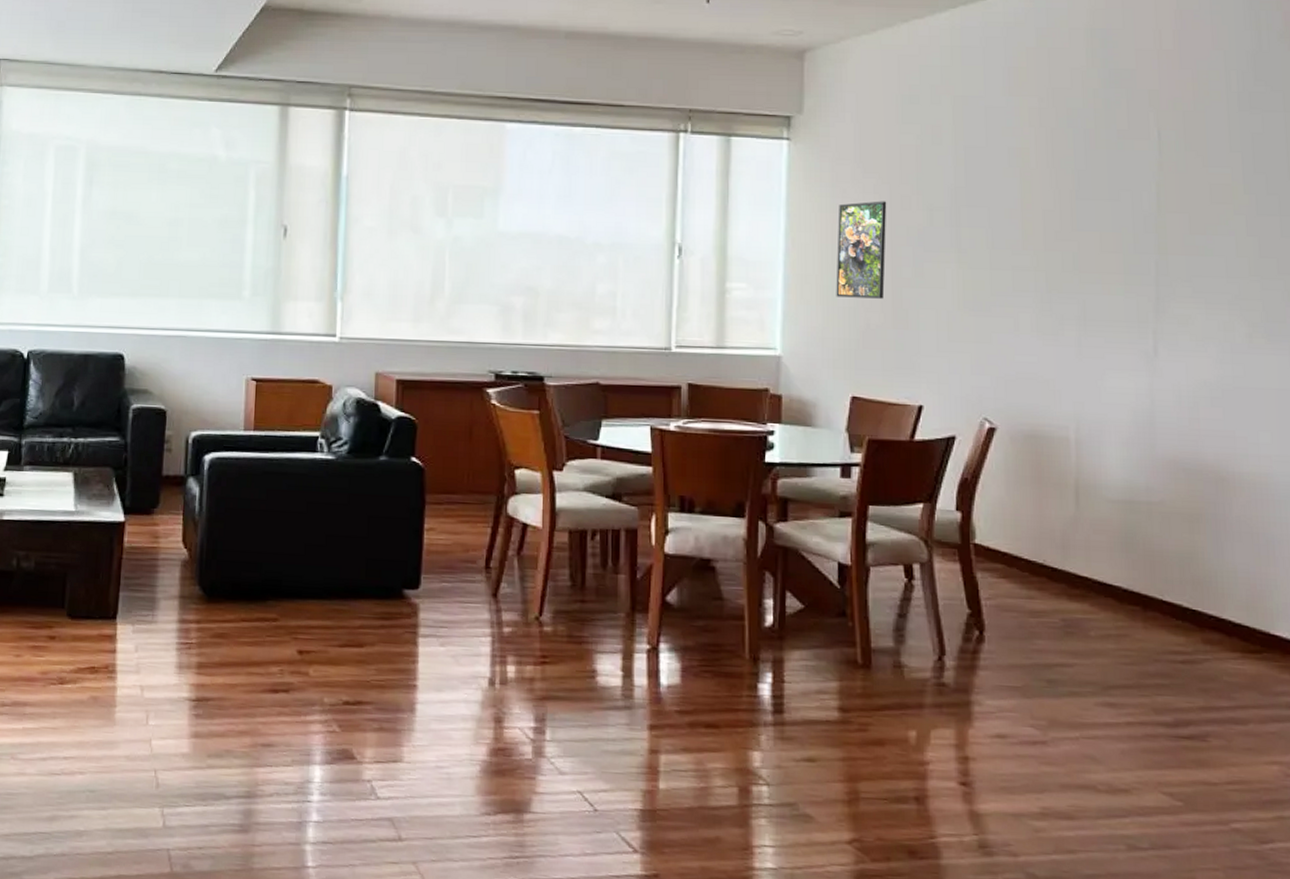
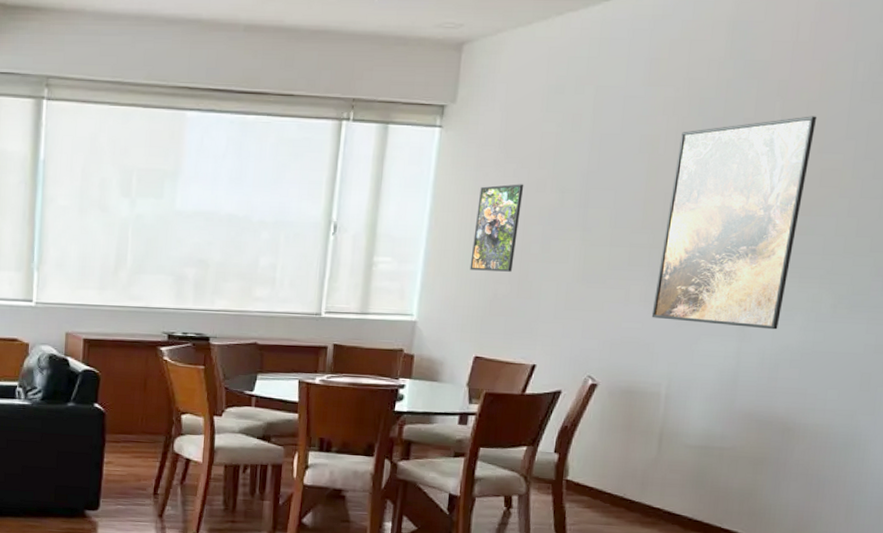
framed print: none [1047,127,1196,363] -> present [651,116,817,330]

